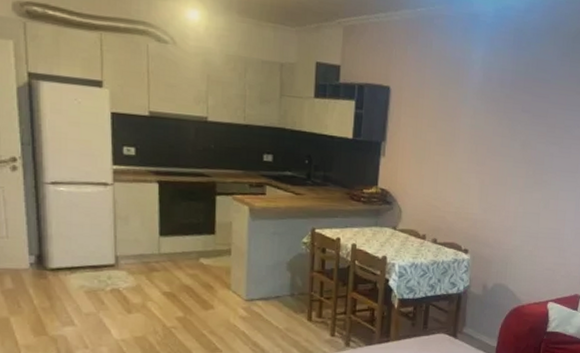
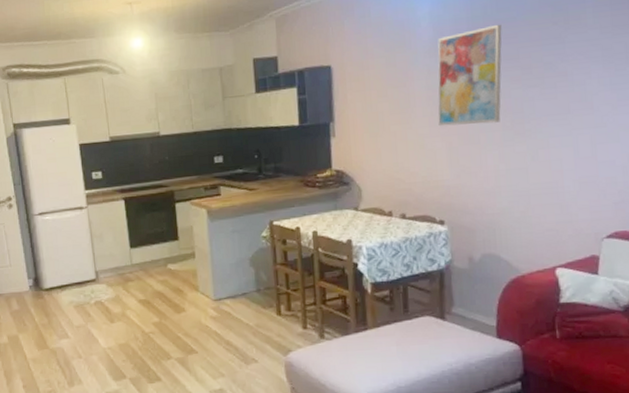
wall art: none [475,82,538,170] -> present [437,24,502,127]

